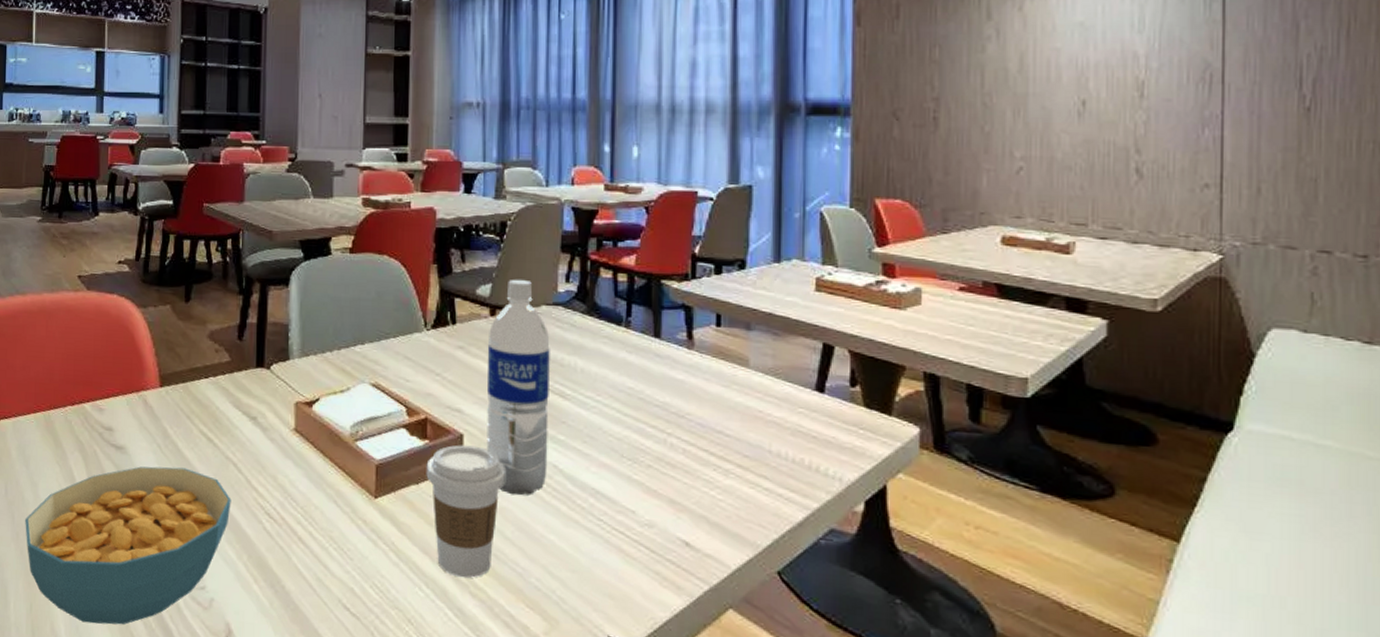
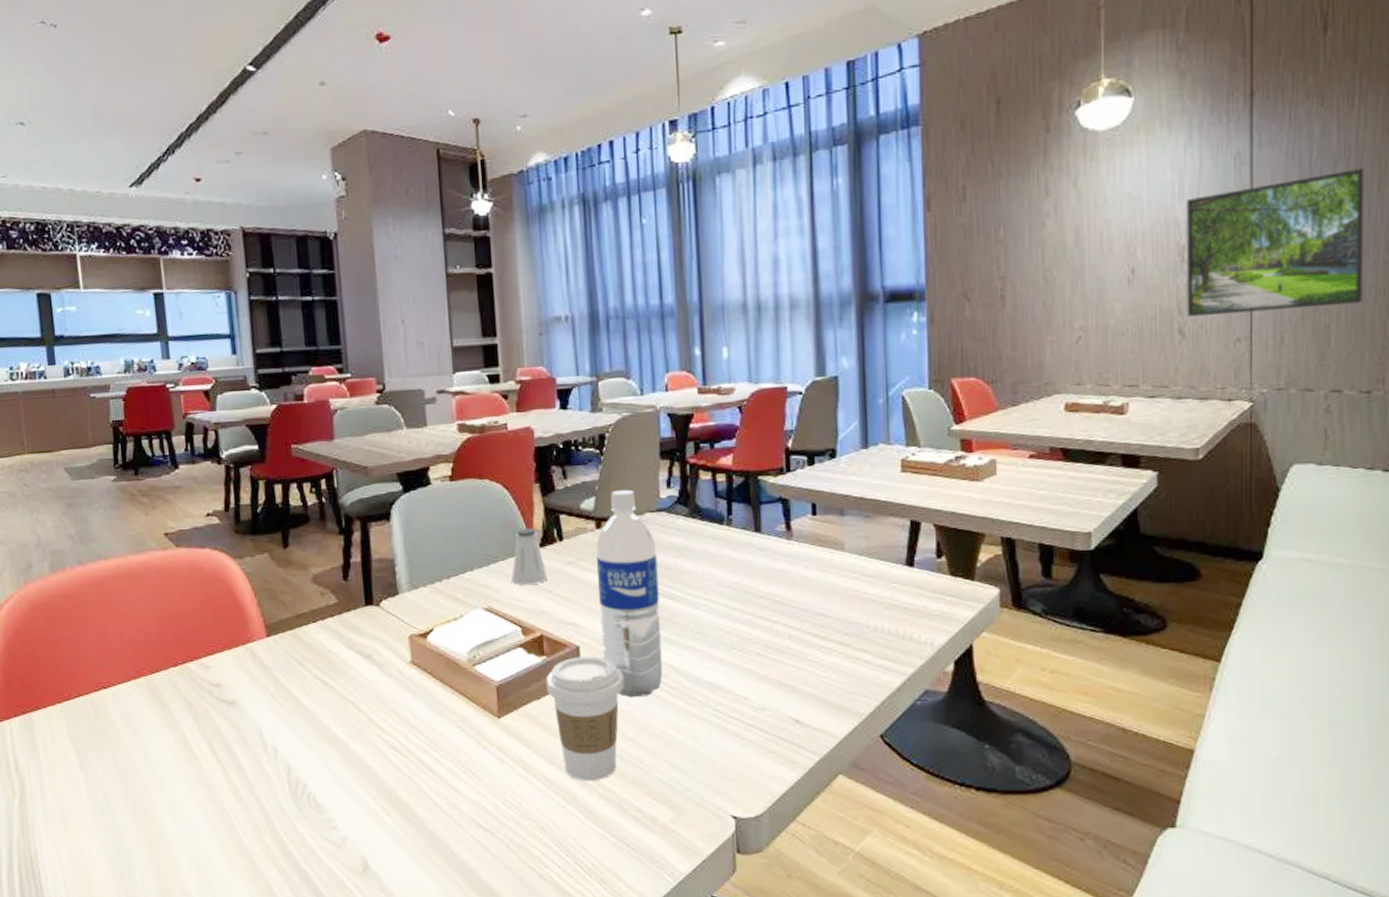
cereal bowl: present [25,466,231,625] -> none [139,714,355,878]
saltshaker: none [401,308,437,365] -> present [511,528,548,585]
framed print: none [1146,13,1359,158] -> present [1187,168,1364,318]

